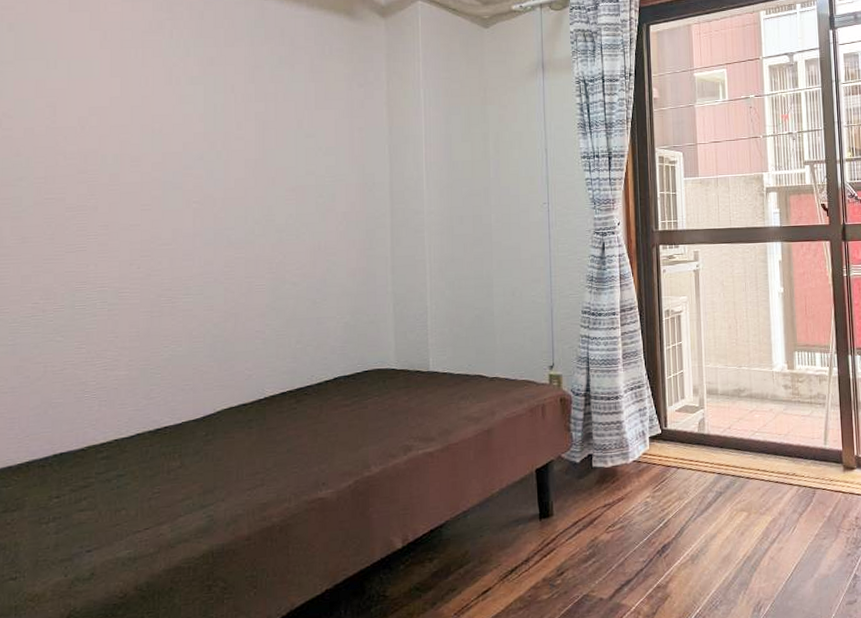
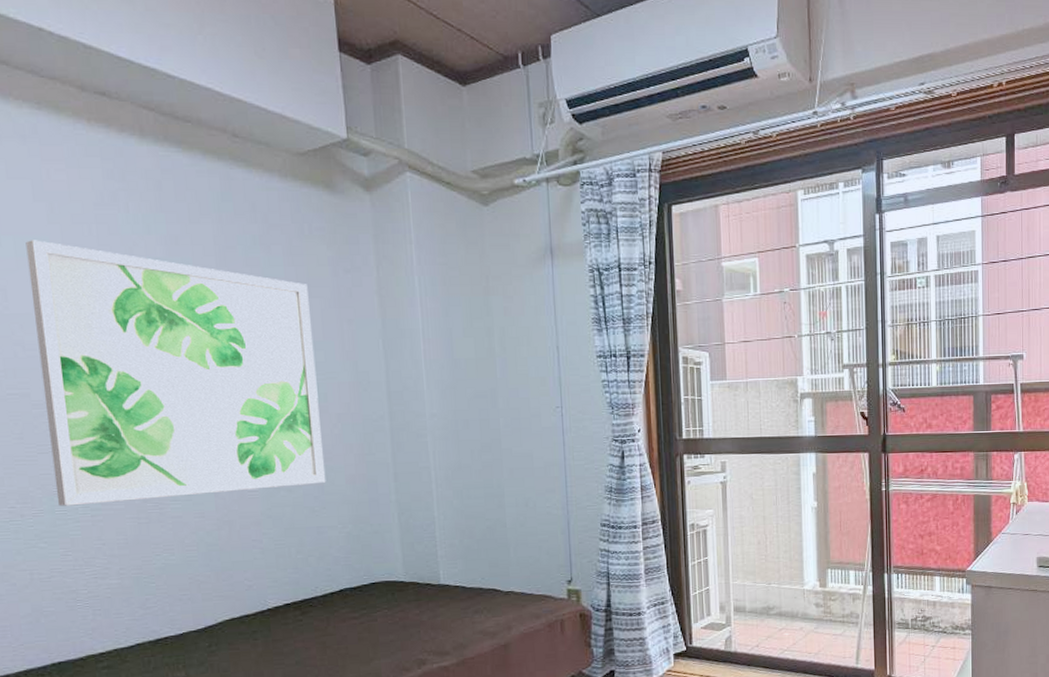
wall art: none [78,63,329,302] -> present [25,240,326,506]

